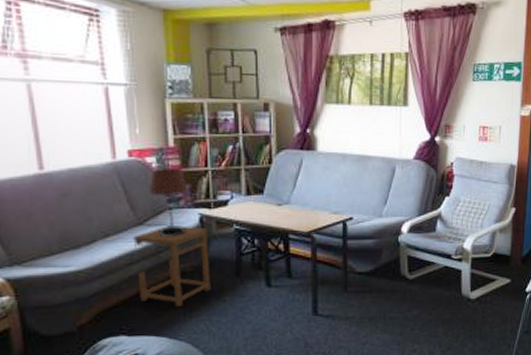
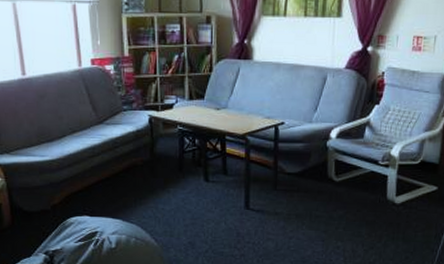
side table: present [133,225,211,308] -> none [94,125,157,195]
table lamp: present [150,164,187,236] -> none [108,71,139,134]

